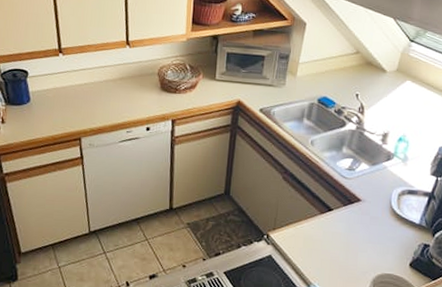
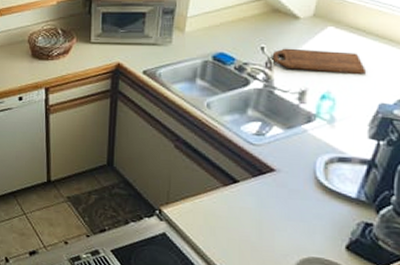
cutting board: none [364,96,432,123] -> present [272,48,367,75]

